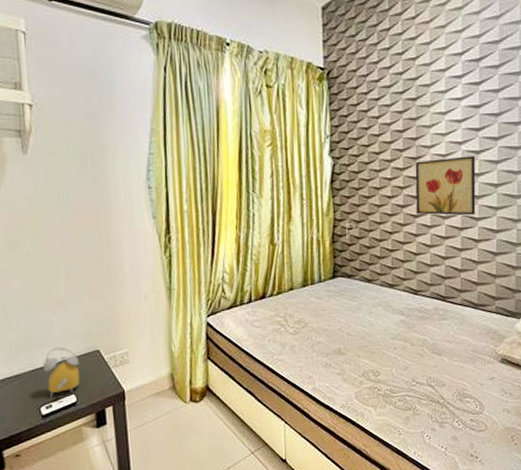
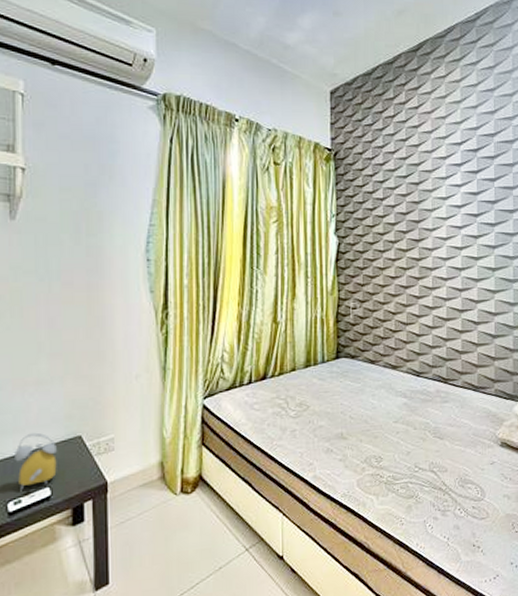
wall art: present [415,156,476,216] -> none [417,240,475,298]

